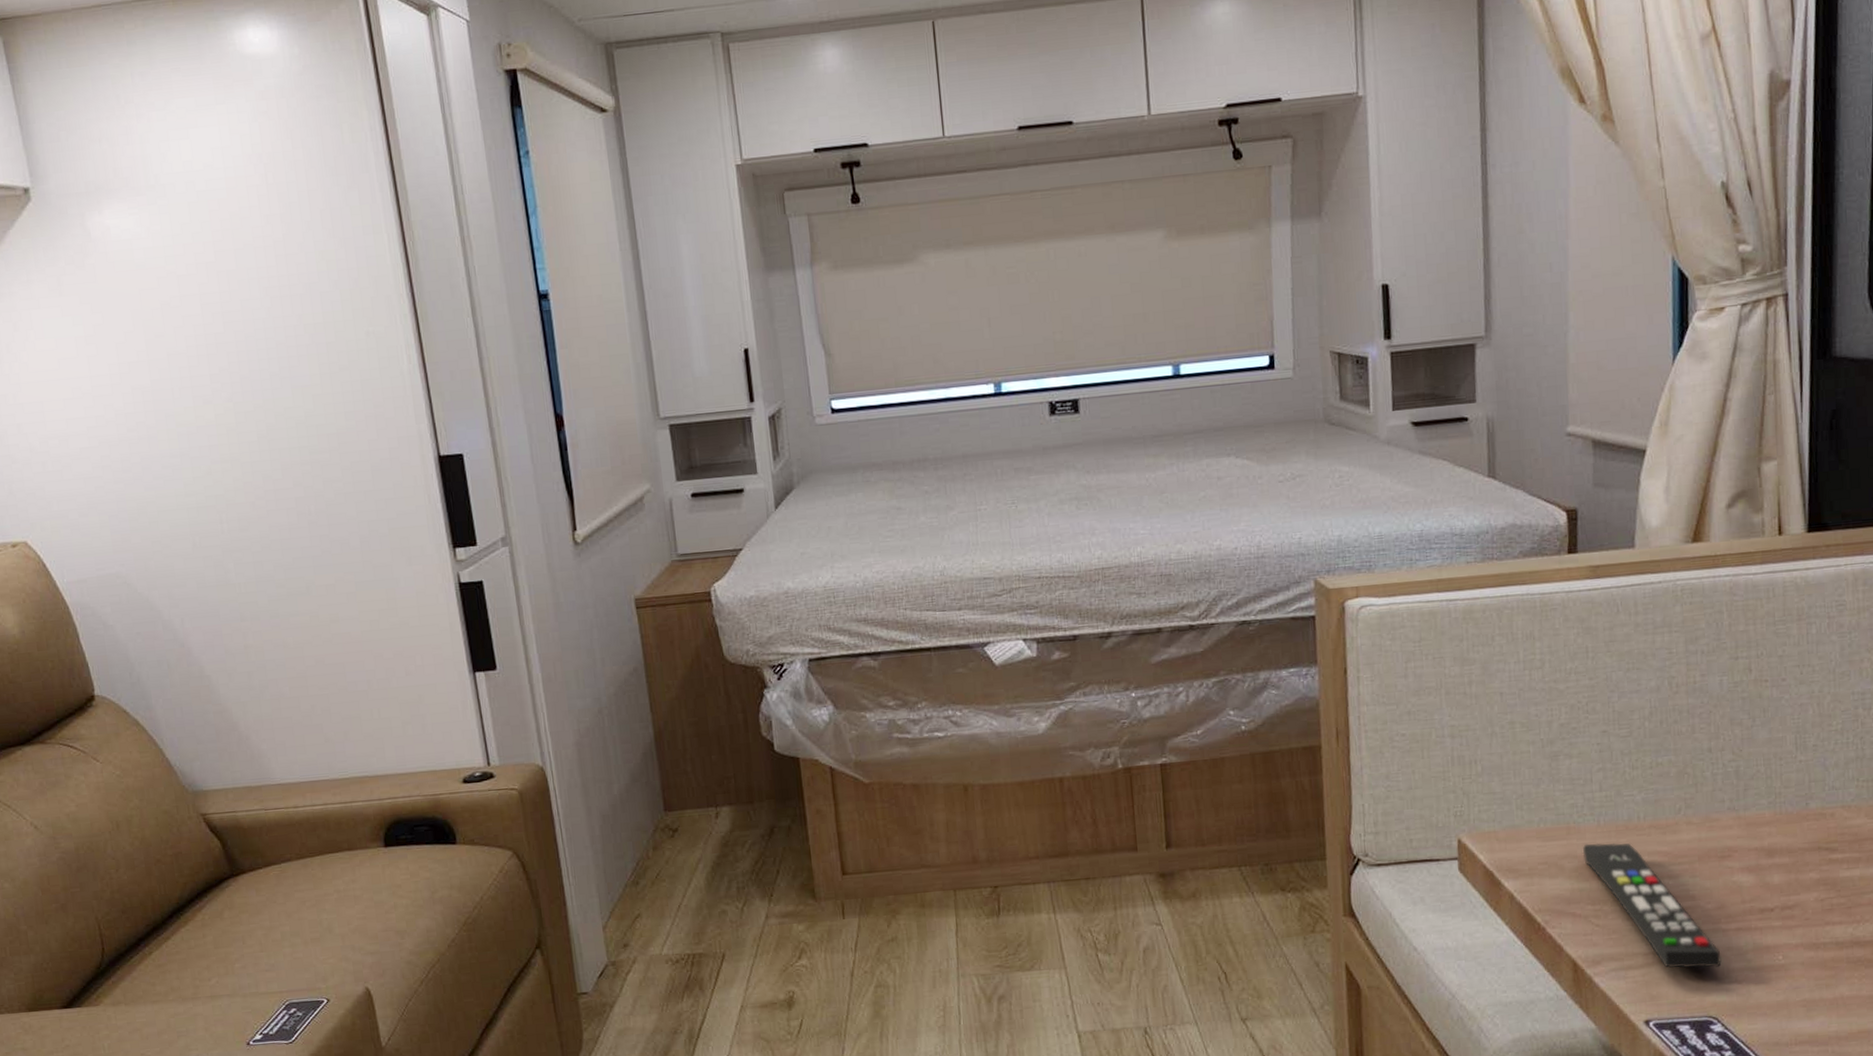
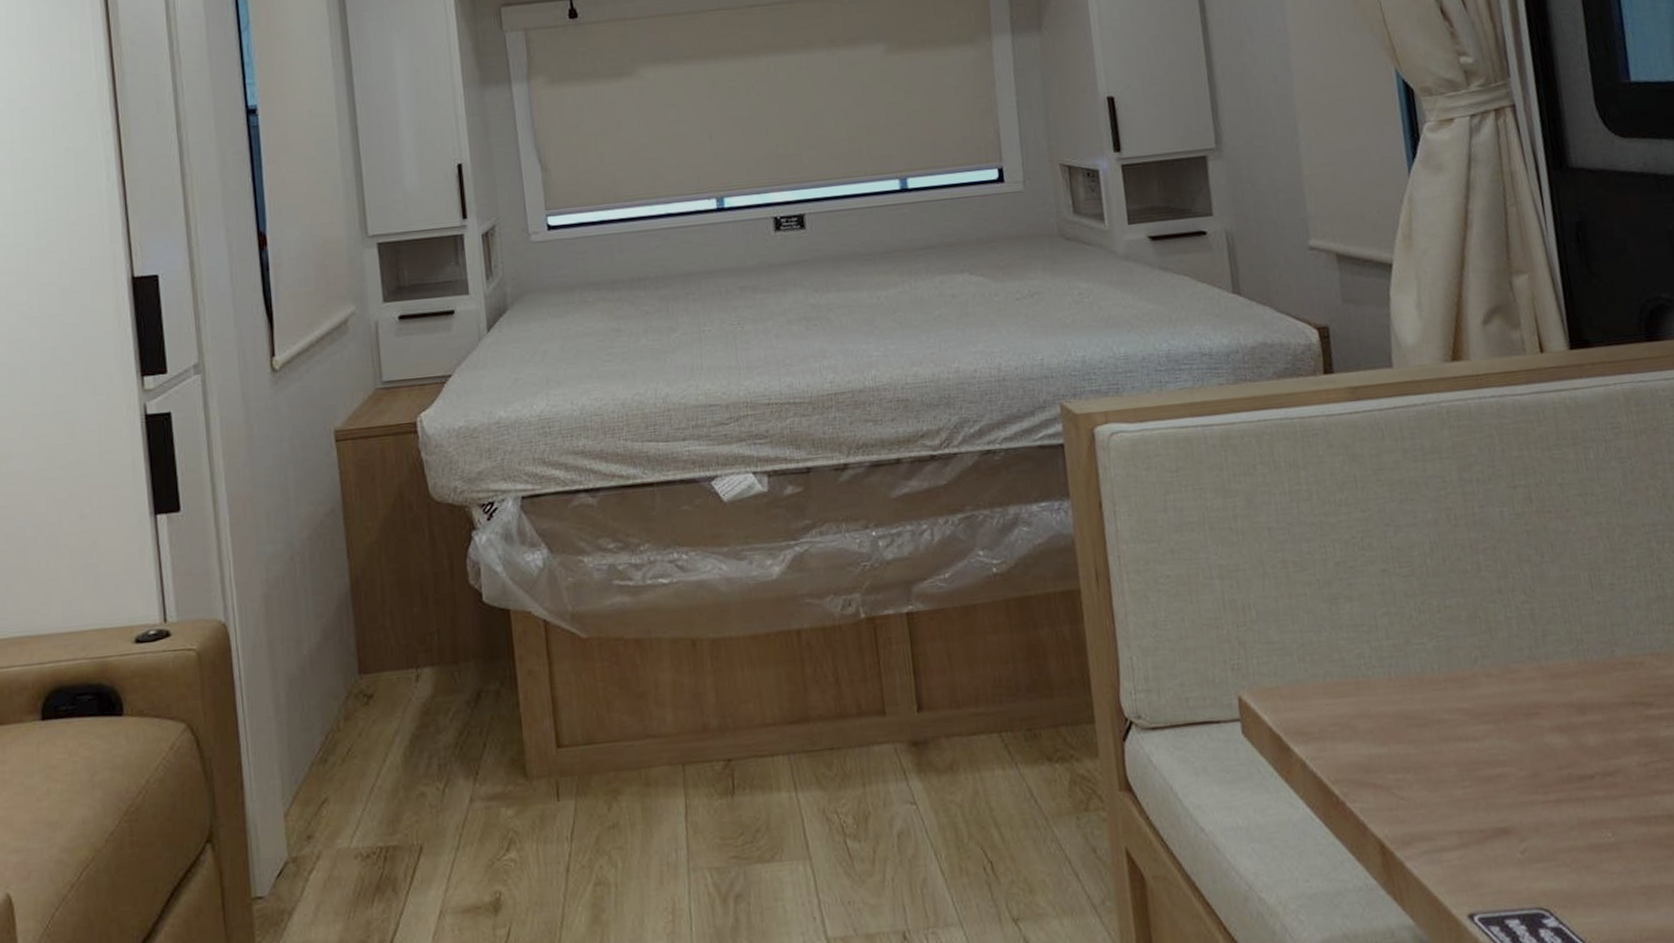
remote control: present [1582,843,1722,969] -> none [1376,699,1545,850]

